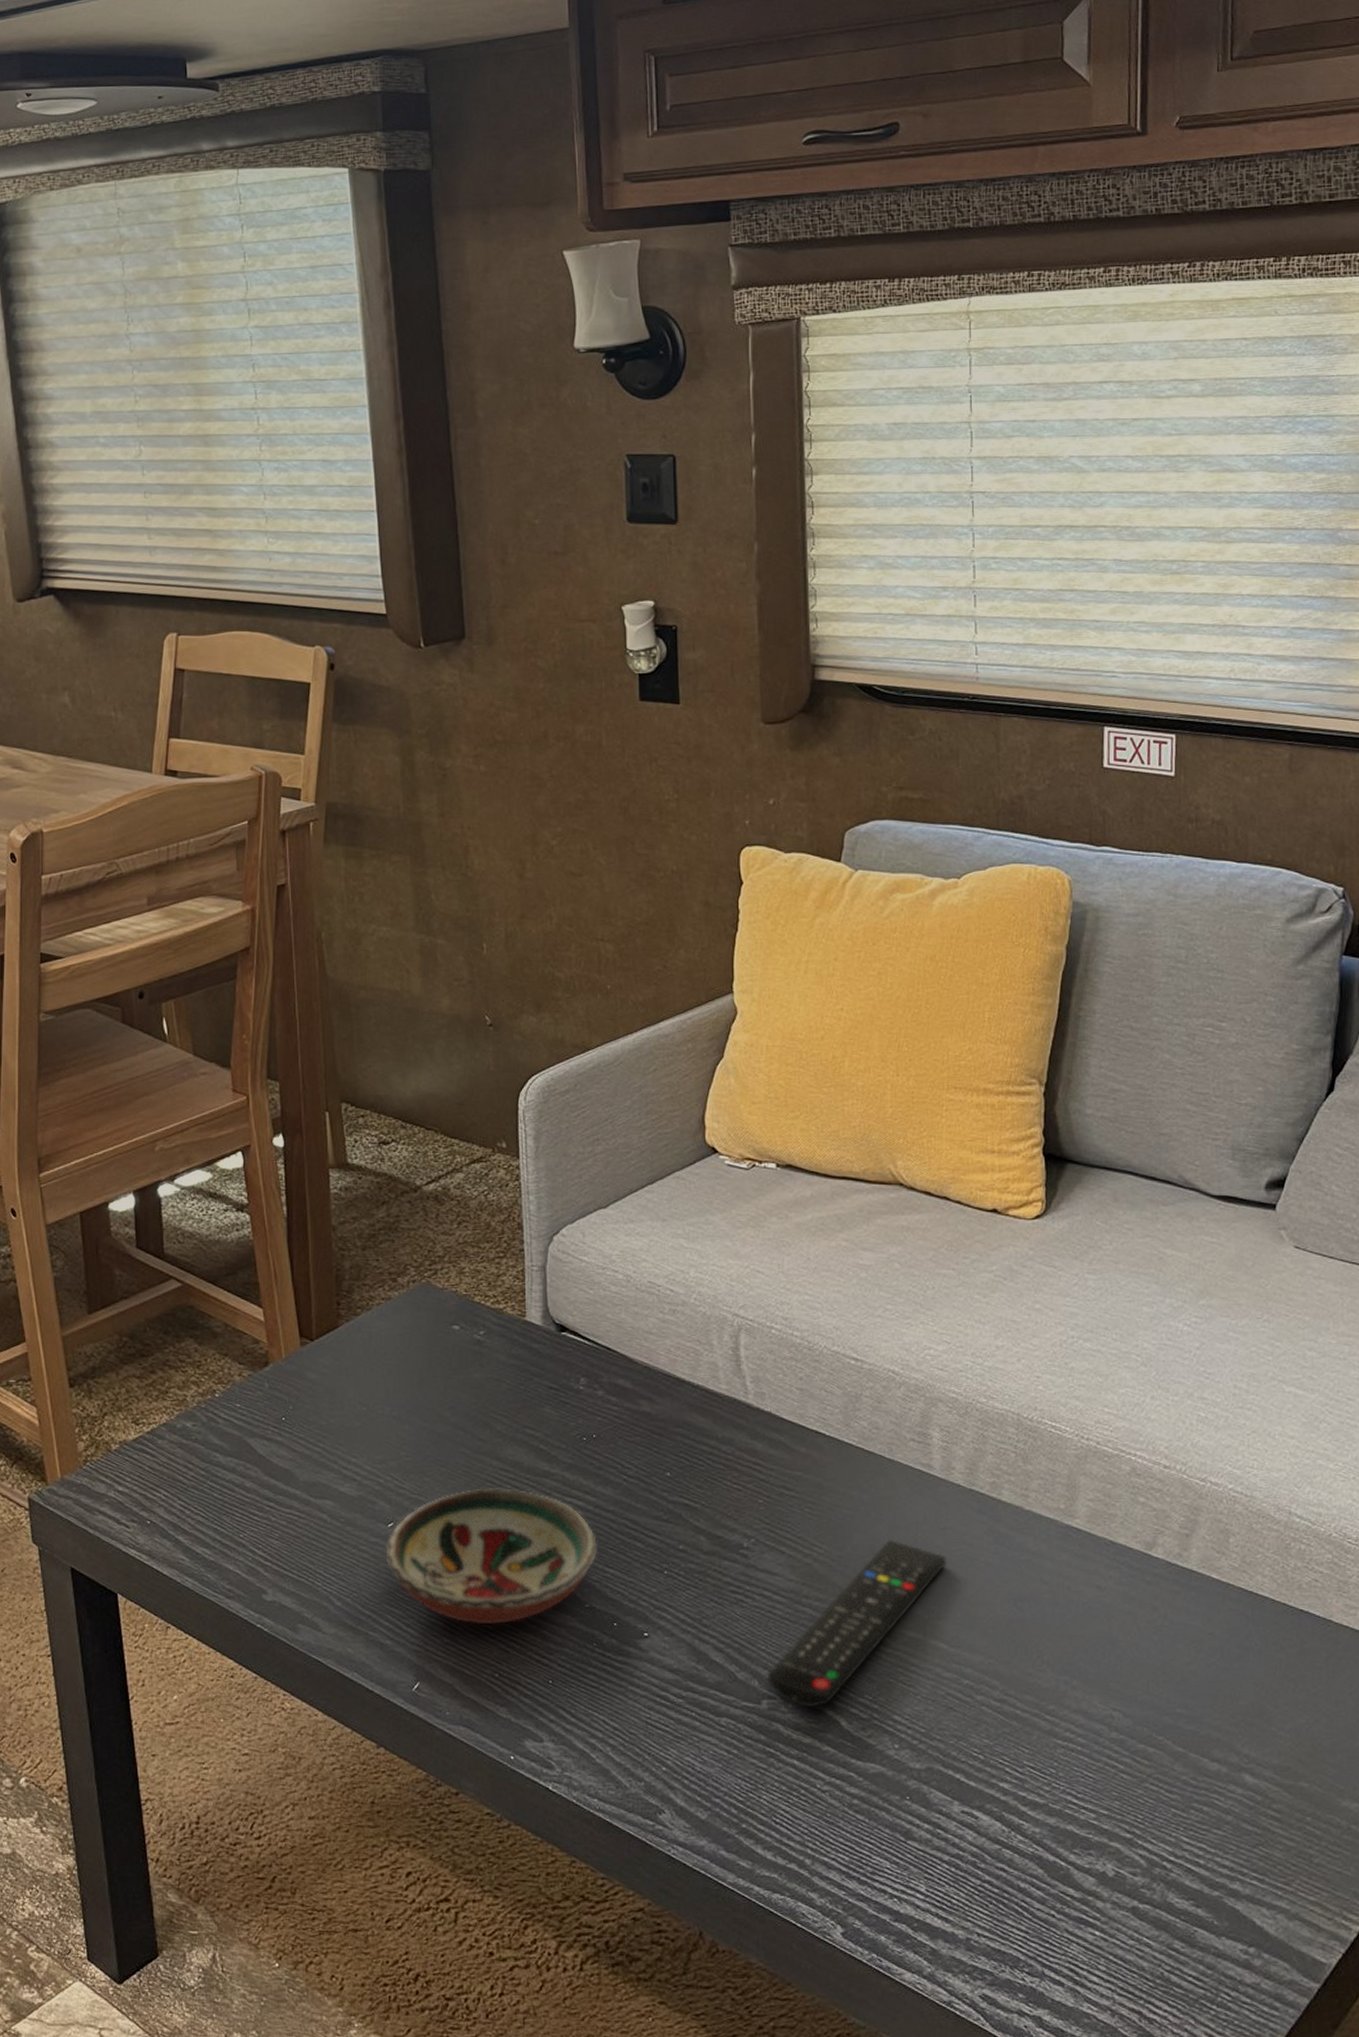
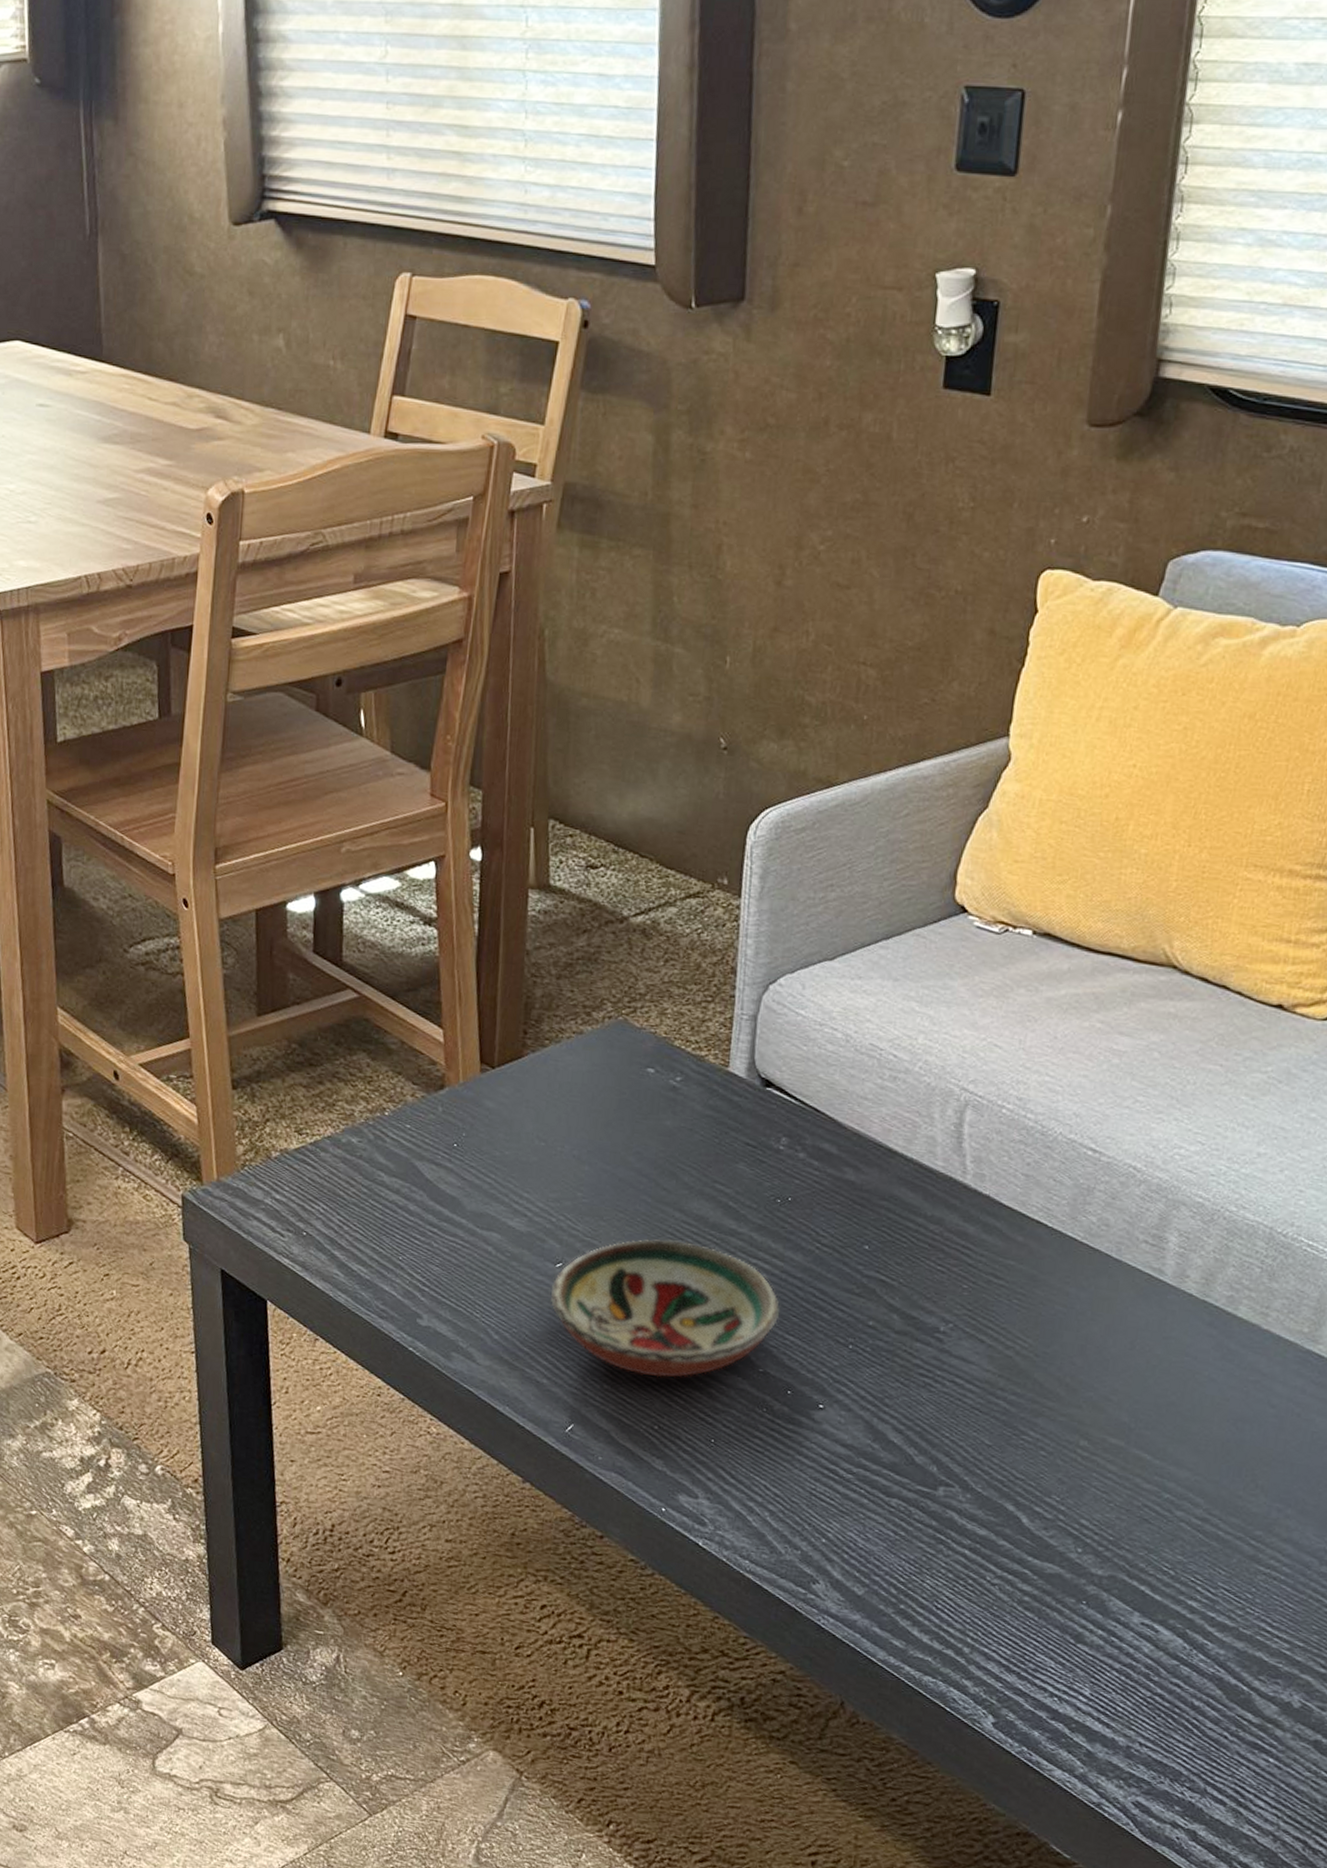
remote control: present [768,1539,947,1708] -> none [948,1342,1165,1502]

